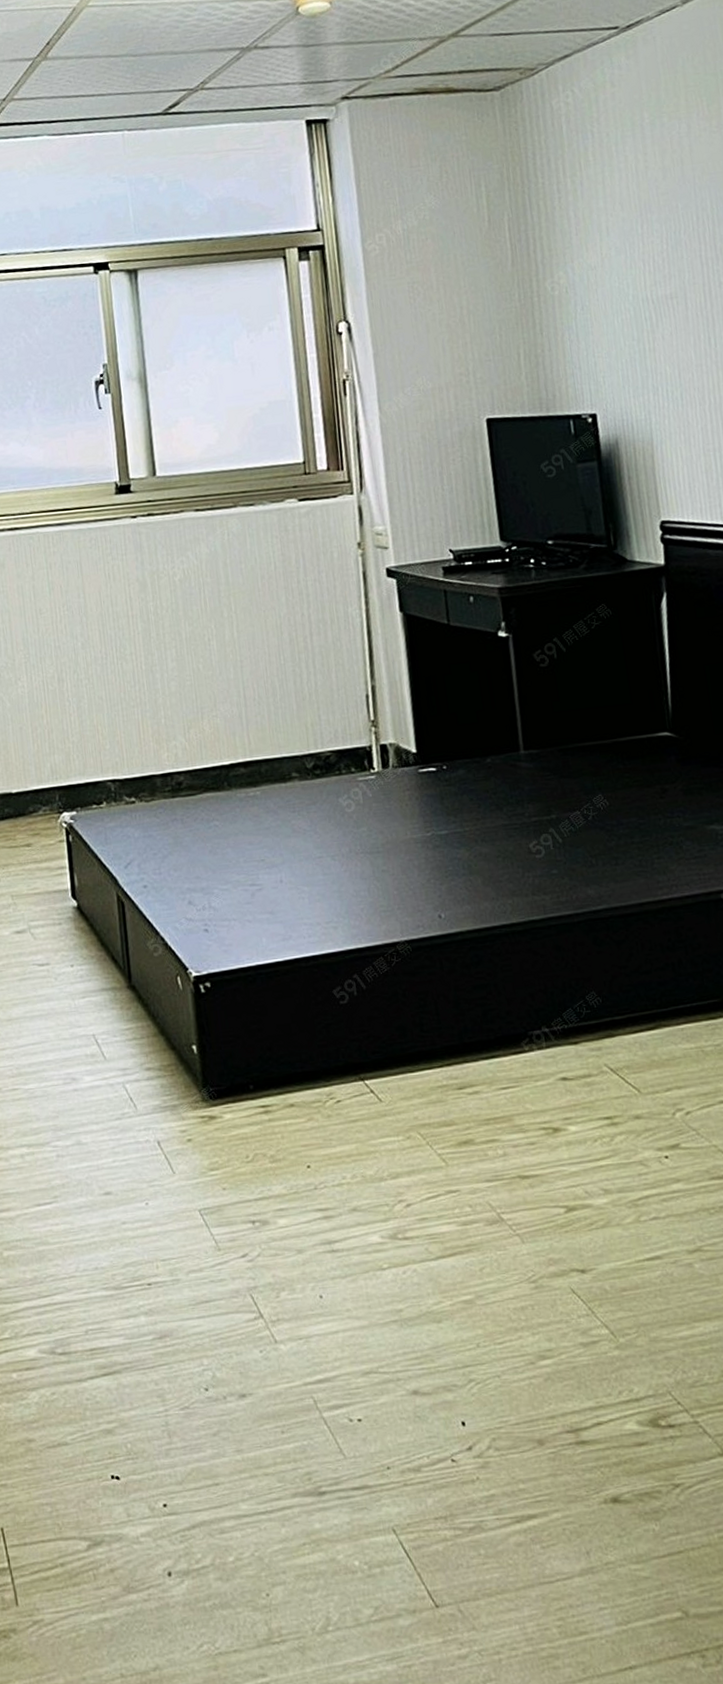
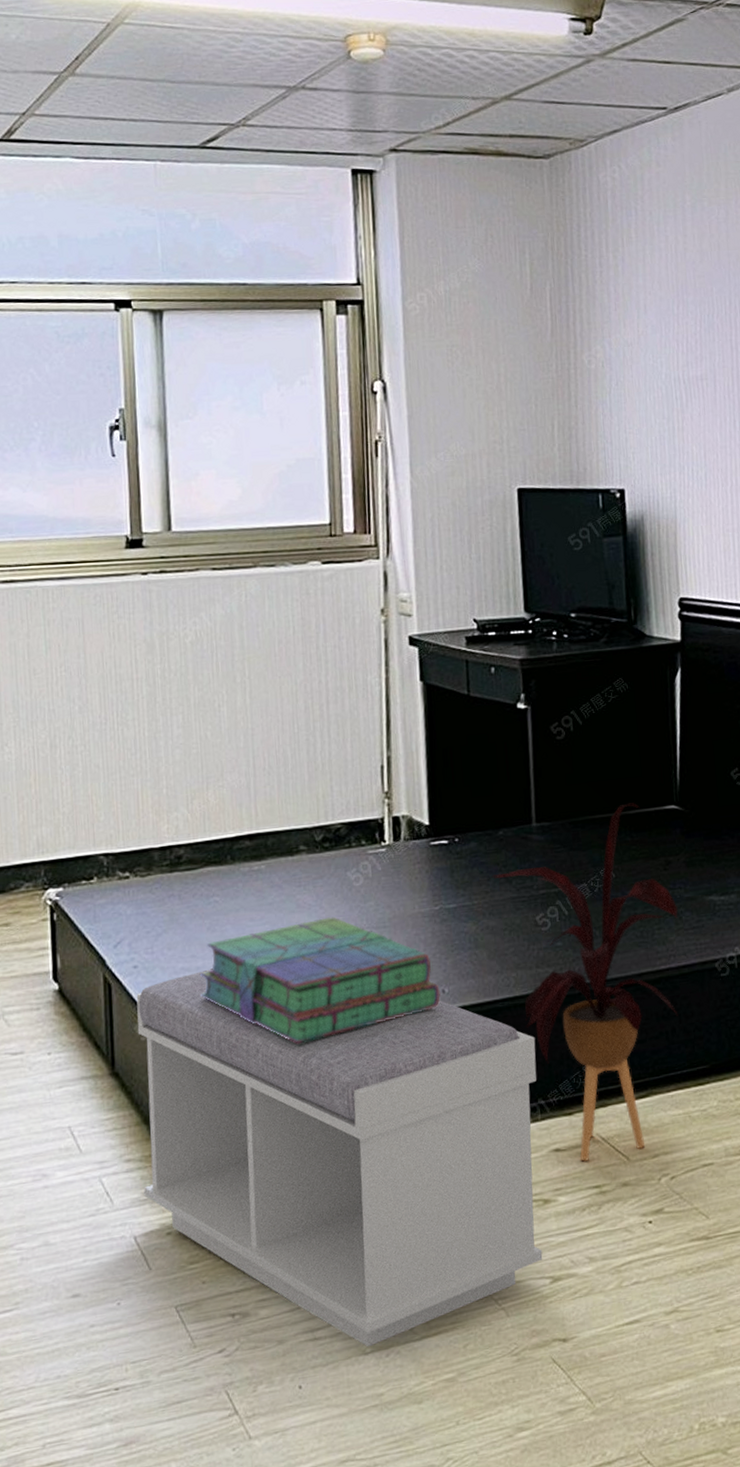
bench: none [147,889,556,1263] -> present [136,968,543,1348]
stack of books: none [204,841,437,964] -> present [199,917,441,1044]
house plant: none [482,729,685,1092] -> present [491,802,679,1162]

